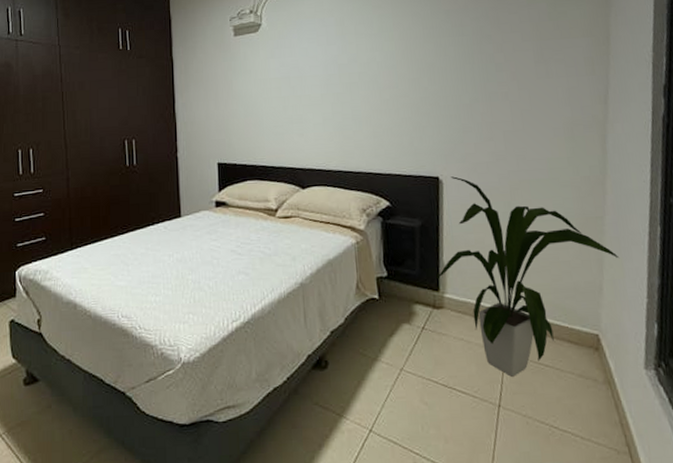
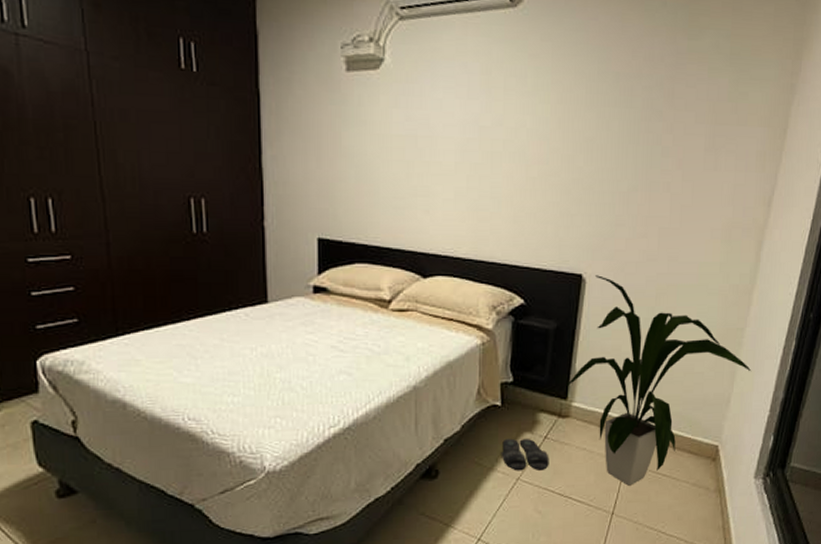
slippers: none [383,329,430,362] -> present [501,438,549,471]

